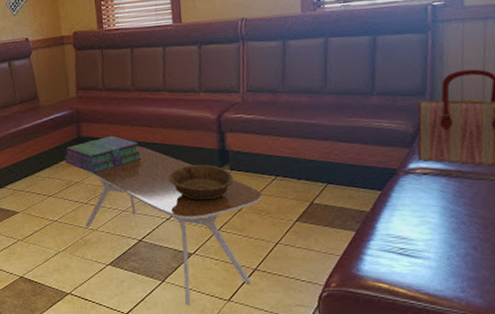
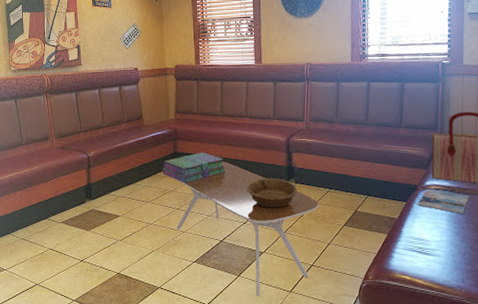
magazine: none [397,172,473,205] -> present [417,188,470,214]

